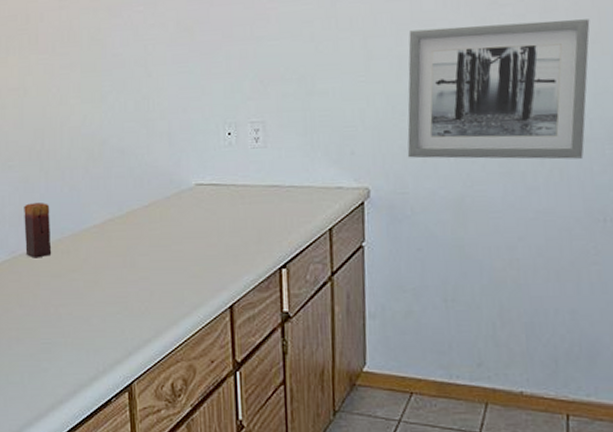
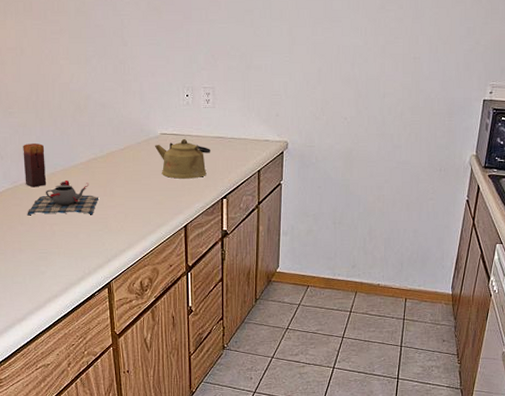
teapot: none [27,249,117,294] -> present [27,181,99,215]
kettle: none [187,189,263,243] -> present [154,138,211,179]
wall art: present [407,19,590,160] -> none [315,24,445,127]

